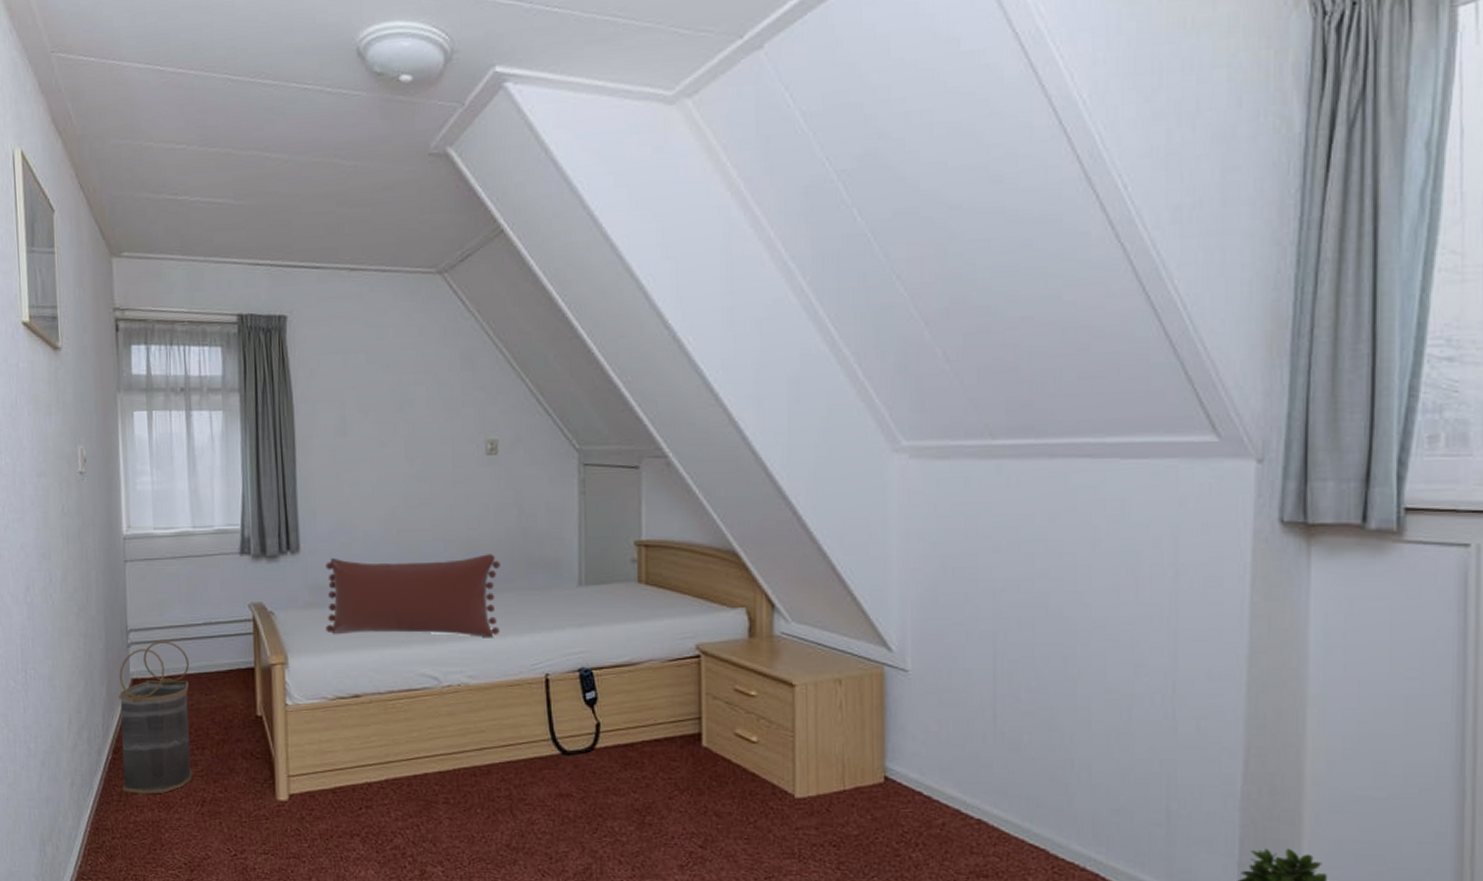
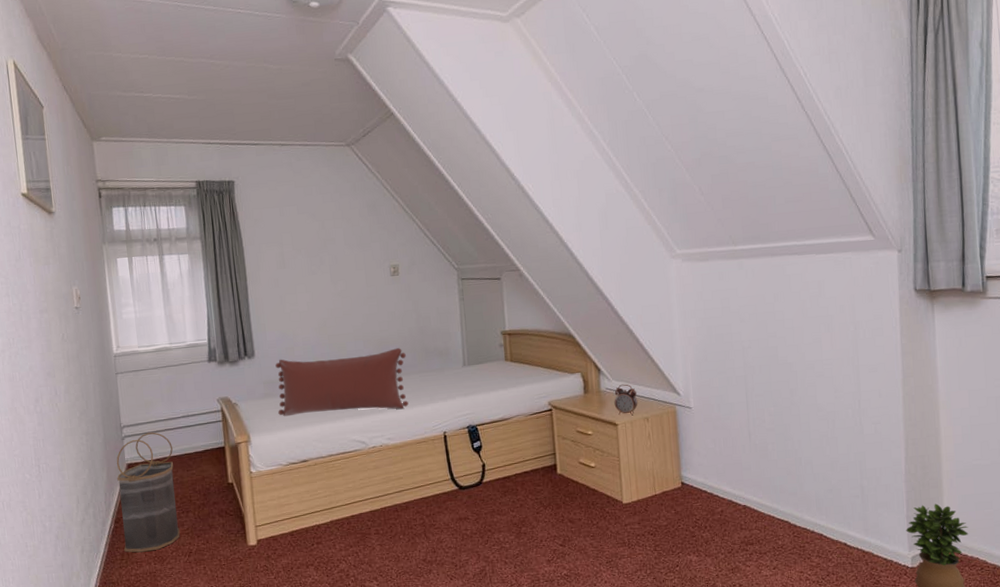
alarm clock: none [792,628,828,675] -> present [614,384,638,416]

